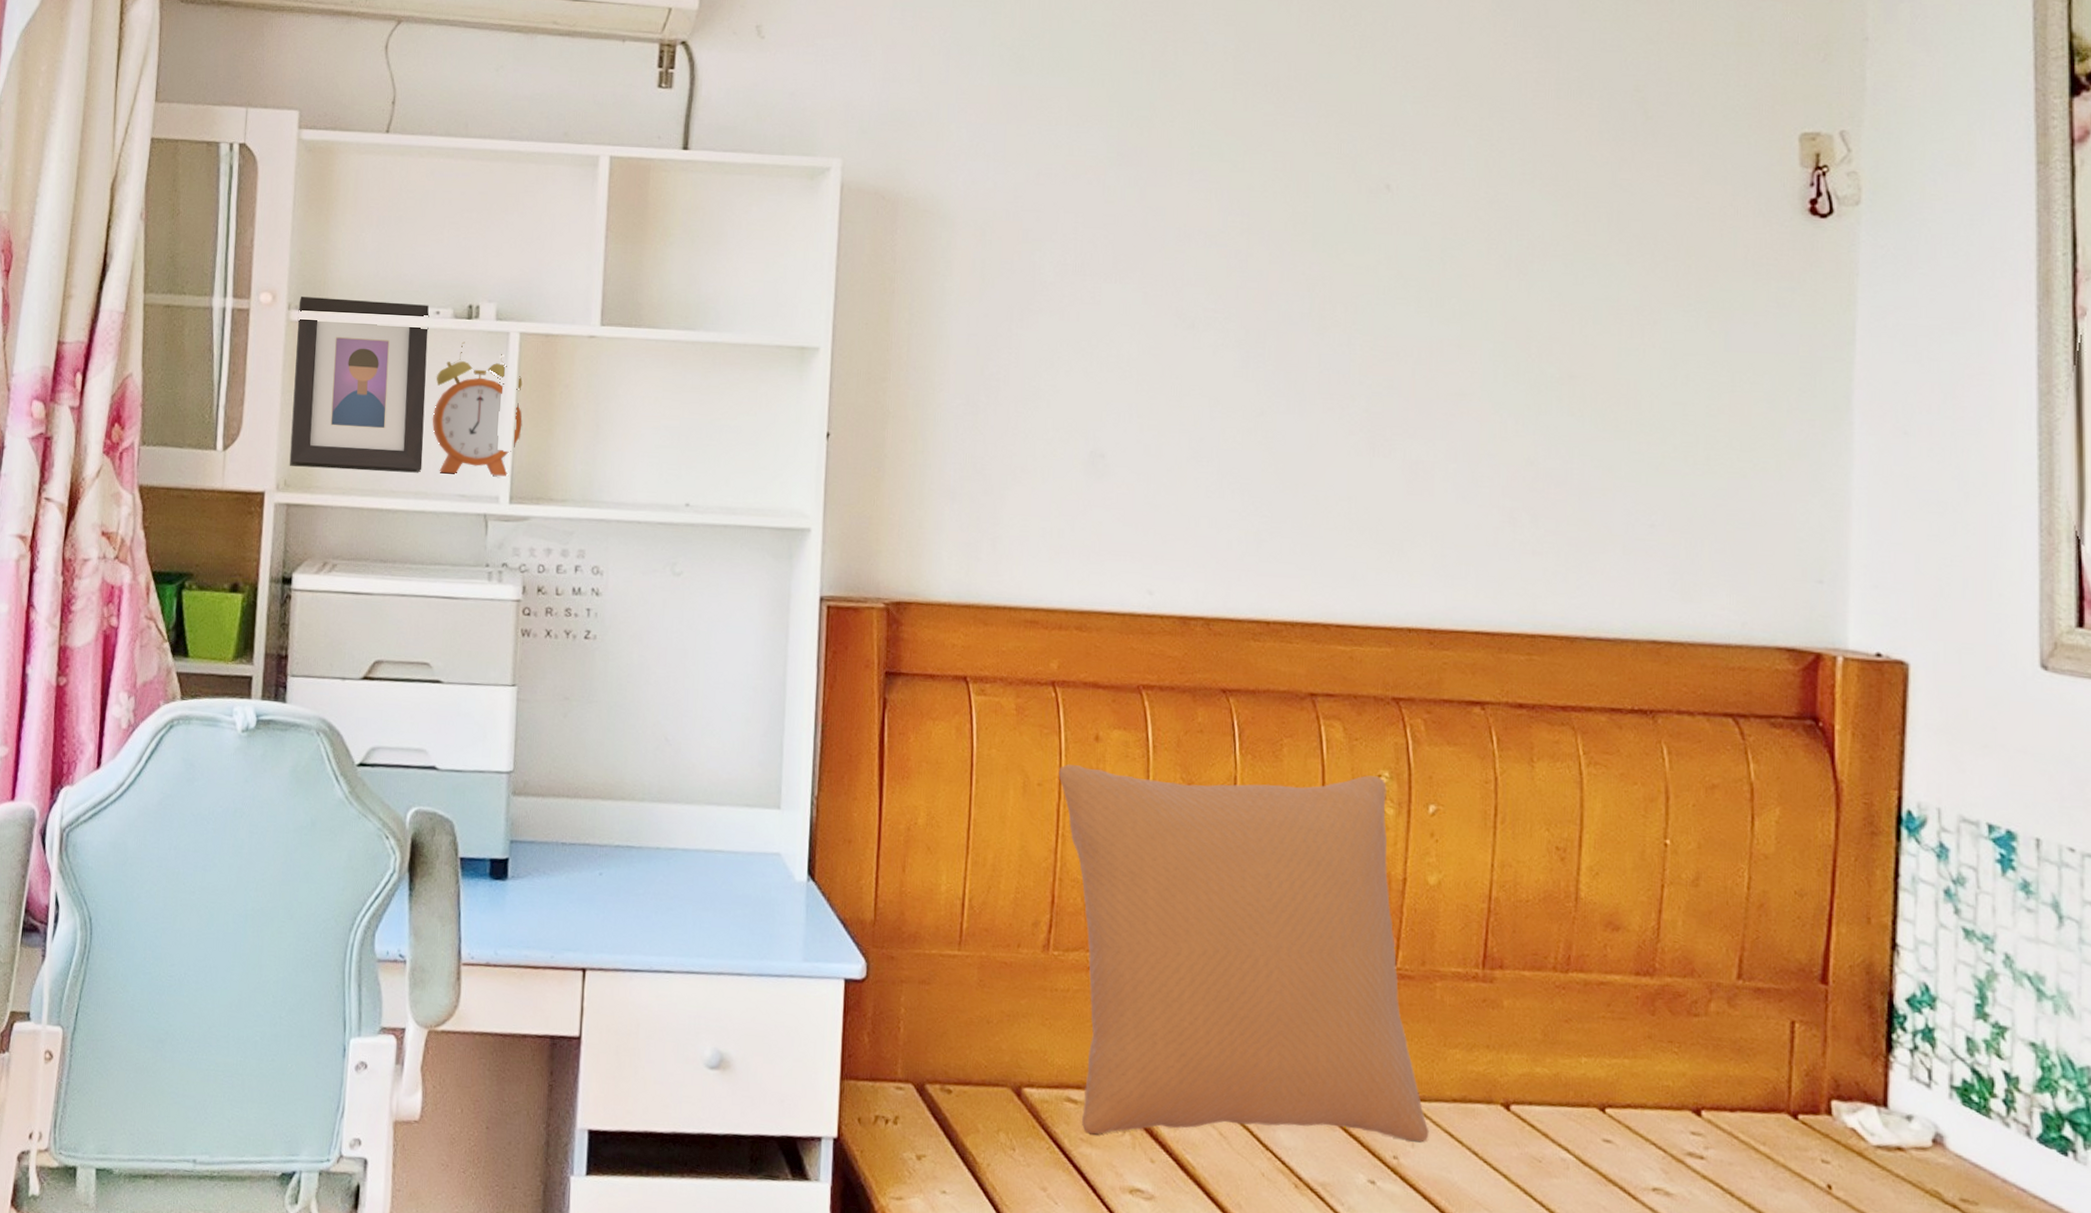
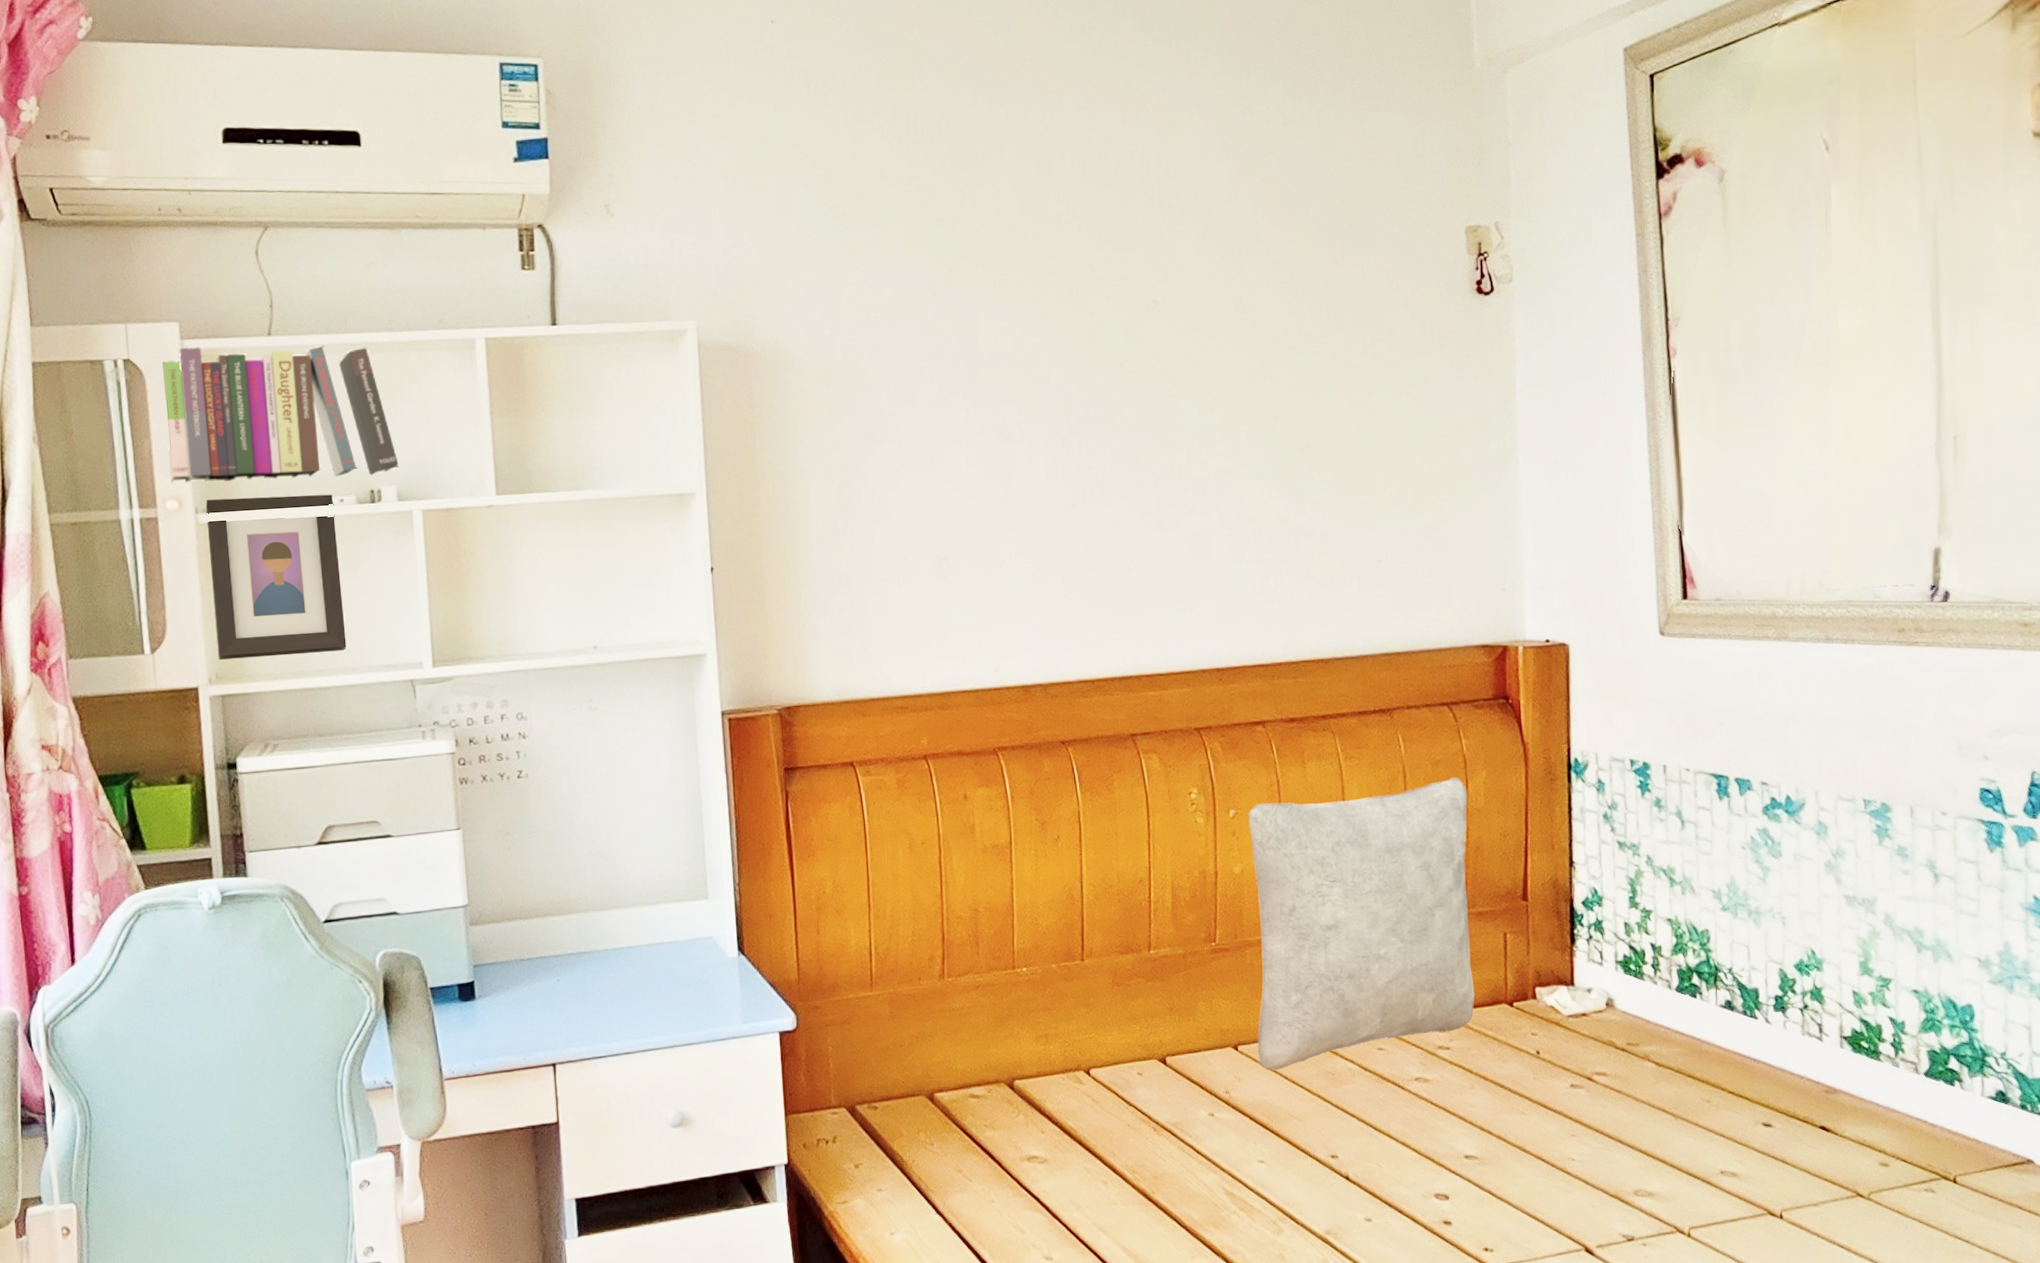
books: none [268,138,502,290] -> present [161,346,399,484]
alarm clock: present [432,342,522,477] -> none [349,524,435,647]
pillow: present [1058,764,1429,1143] -> none [937,794,1251,1120]
pillow: none [1440,802,1753,1142] -> present [1248,777,1475,1071]

